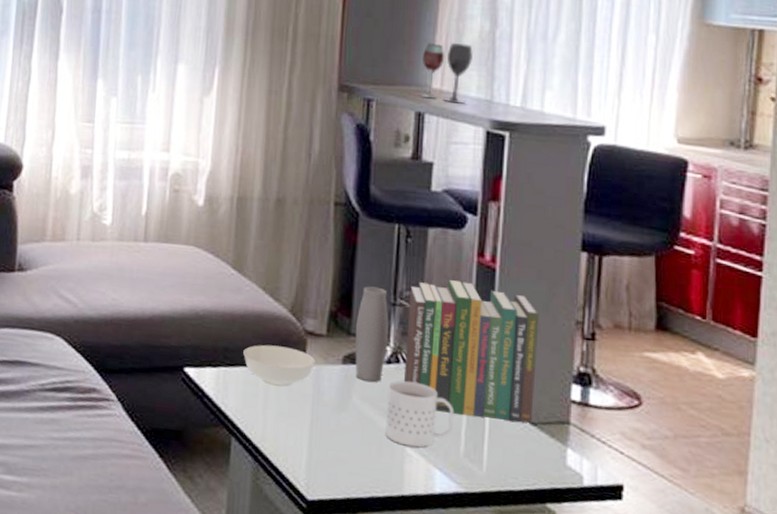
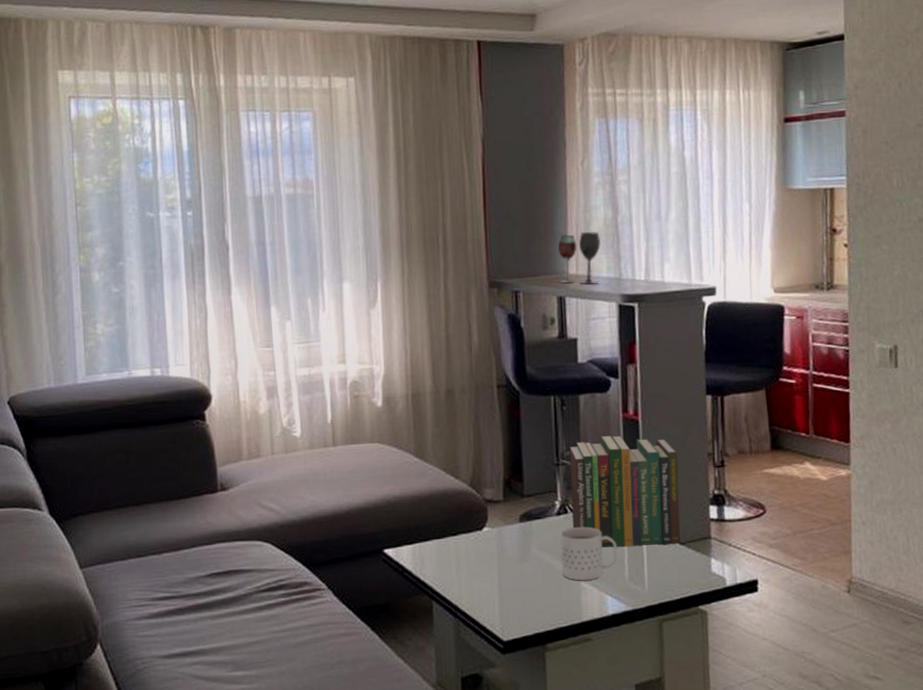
bowl: present [243,344,315,387] -> none [433,516,497,551]
vase: present [355,286,389,382] -> none [527,452,556,533]

